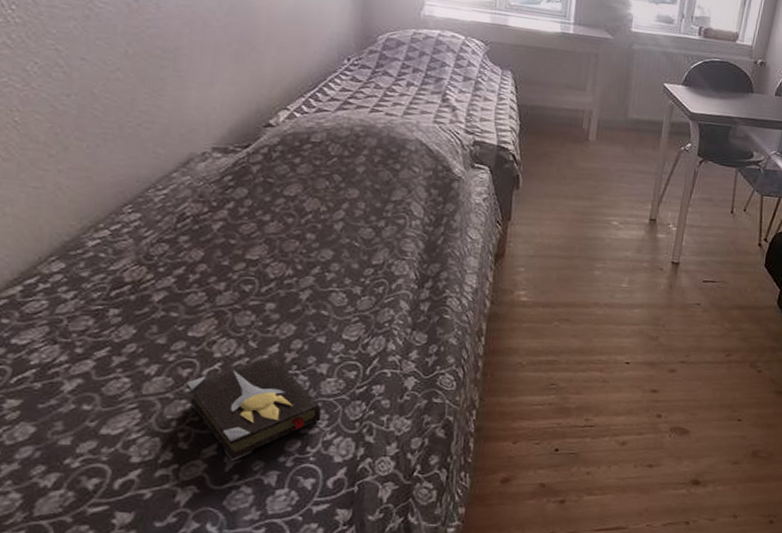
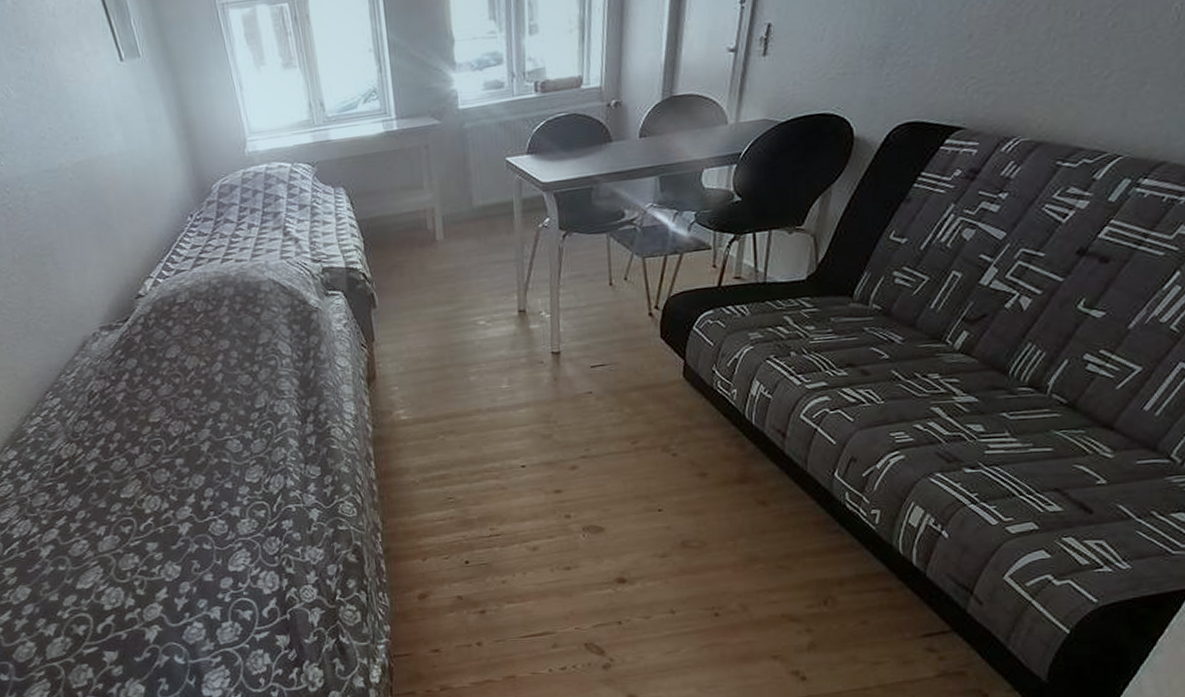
hardback book: present [186,355,322,461] -> none [130,505,245,602]

